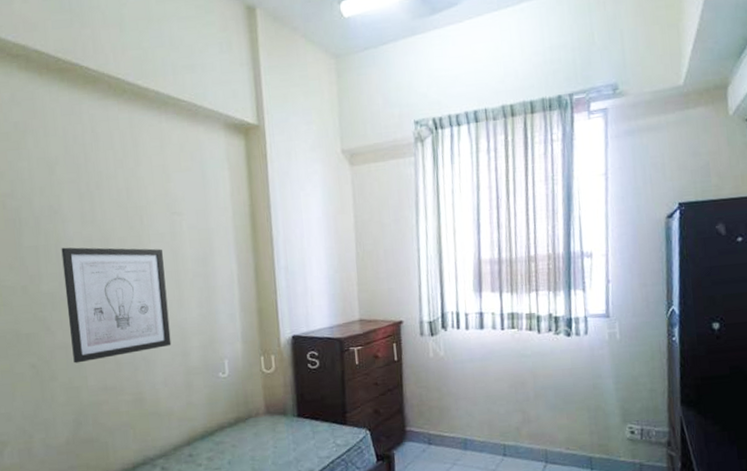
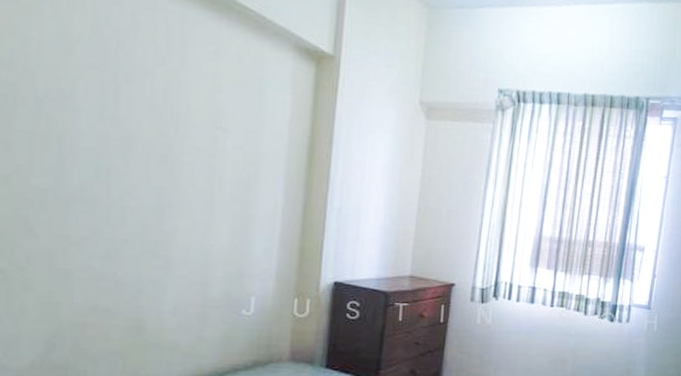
wall art: present [61,247,172,364] -> none [58,139,197,276]

